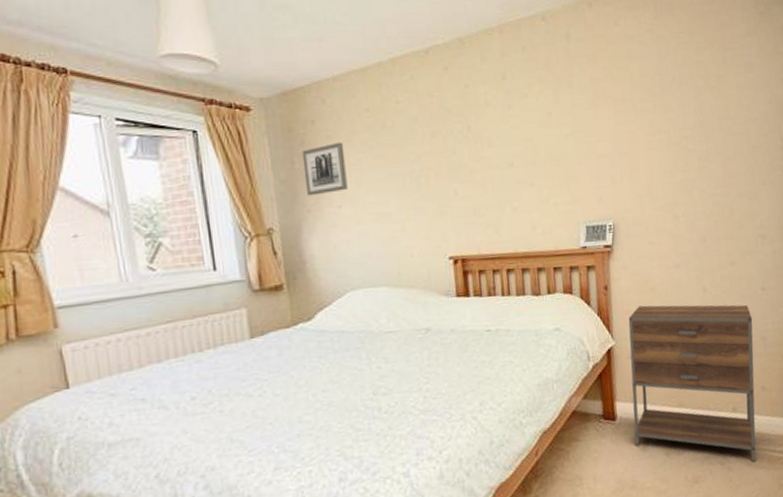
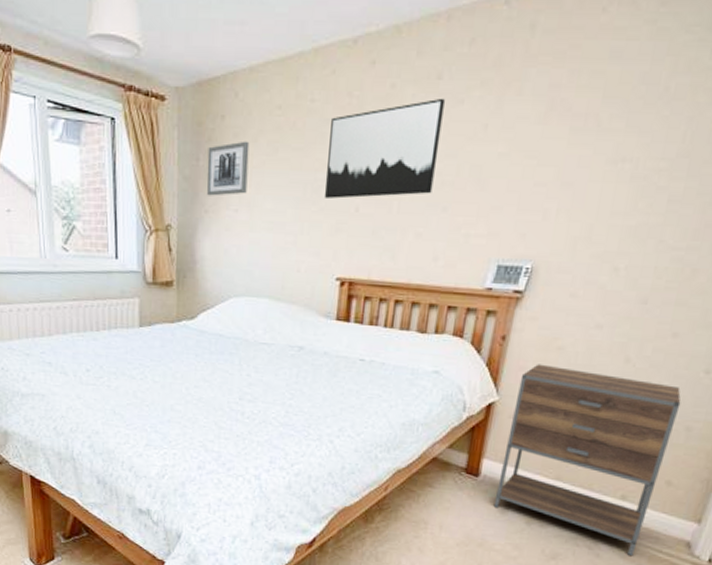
wall art: none [418,93,518,186] -> present [324,98,445,199]

